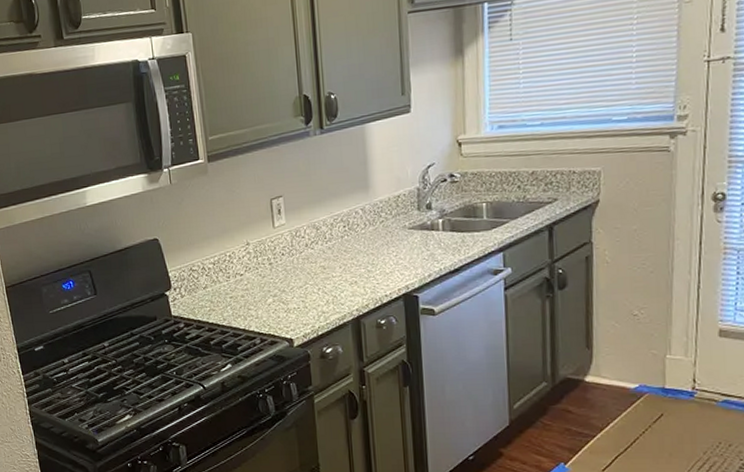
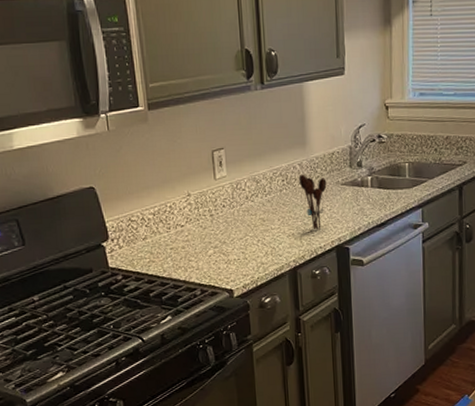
utensil holder: none [361,219,392,277] -> present [298,174,327,230]

